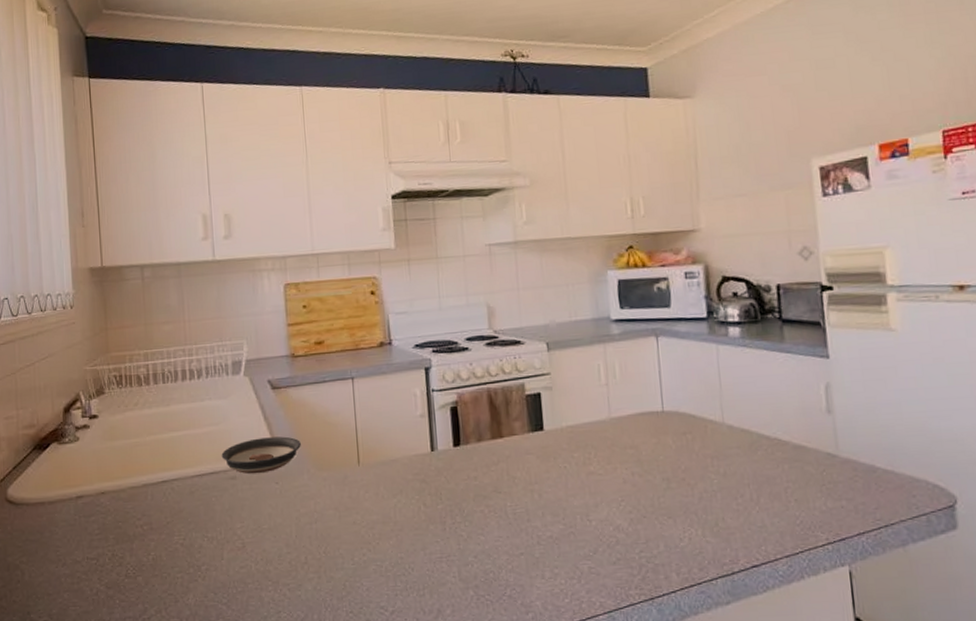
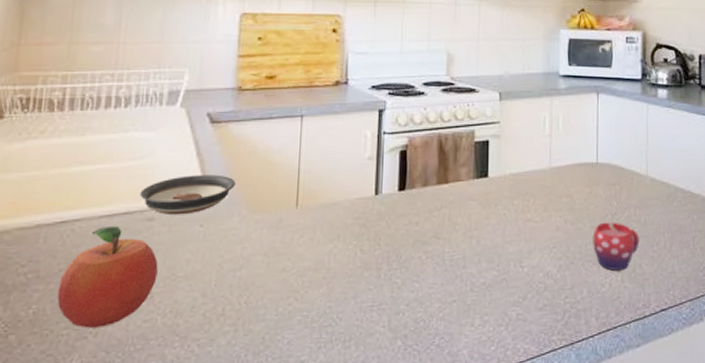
fruit: none [168,484,246,572] -> present [57,225,158,328]
mug: none [665,450,721,524] -> present [592,200,640,271]

